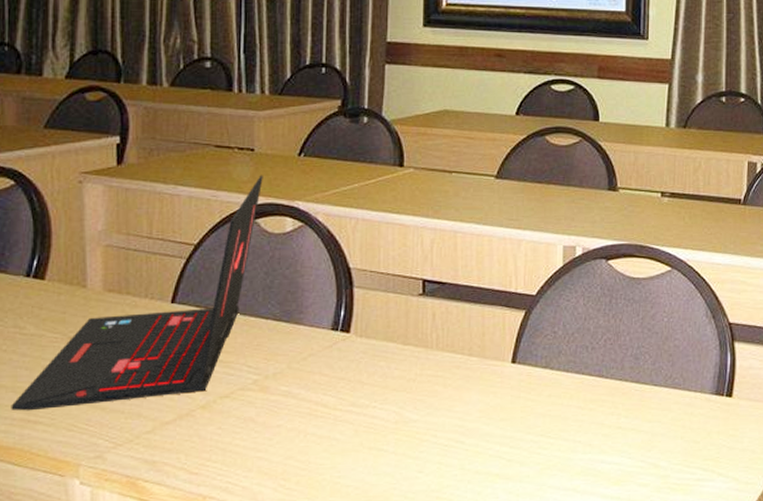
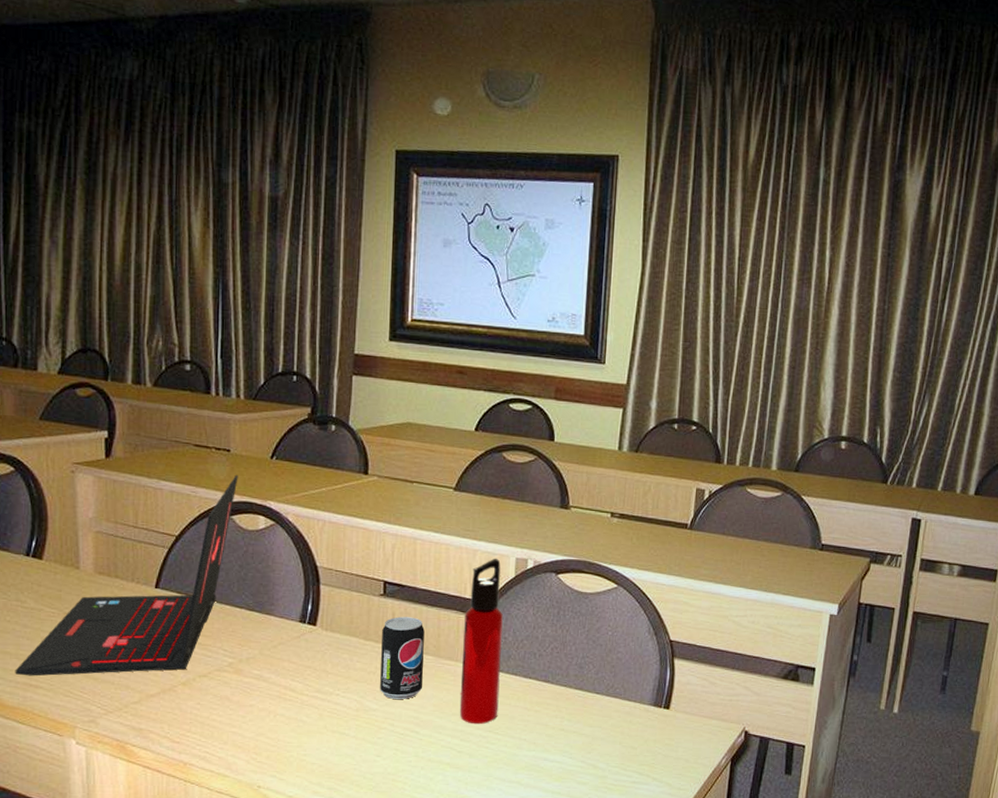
beverage can: none [421,316,468,408] -> present [380,616,425,700]
water bottle: none [508,247,553,429] -> present [459,558,504,725]

